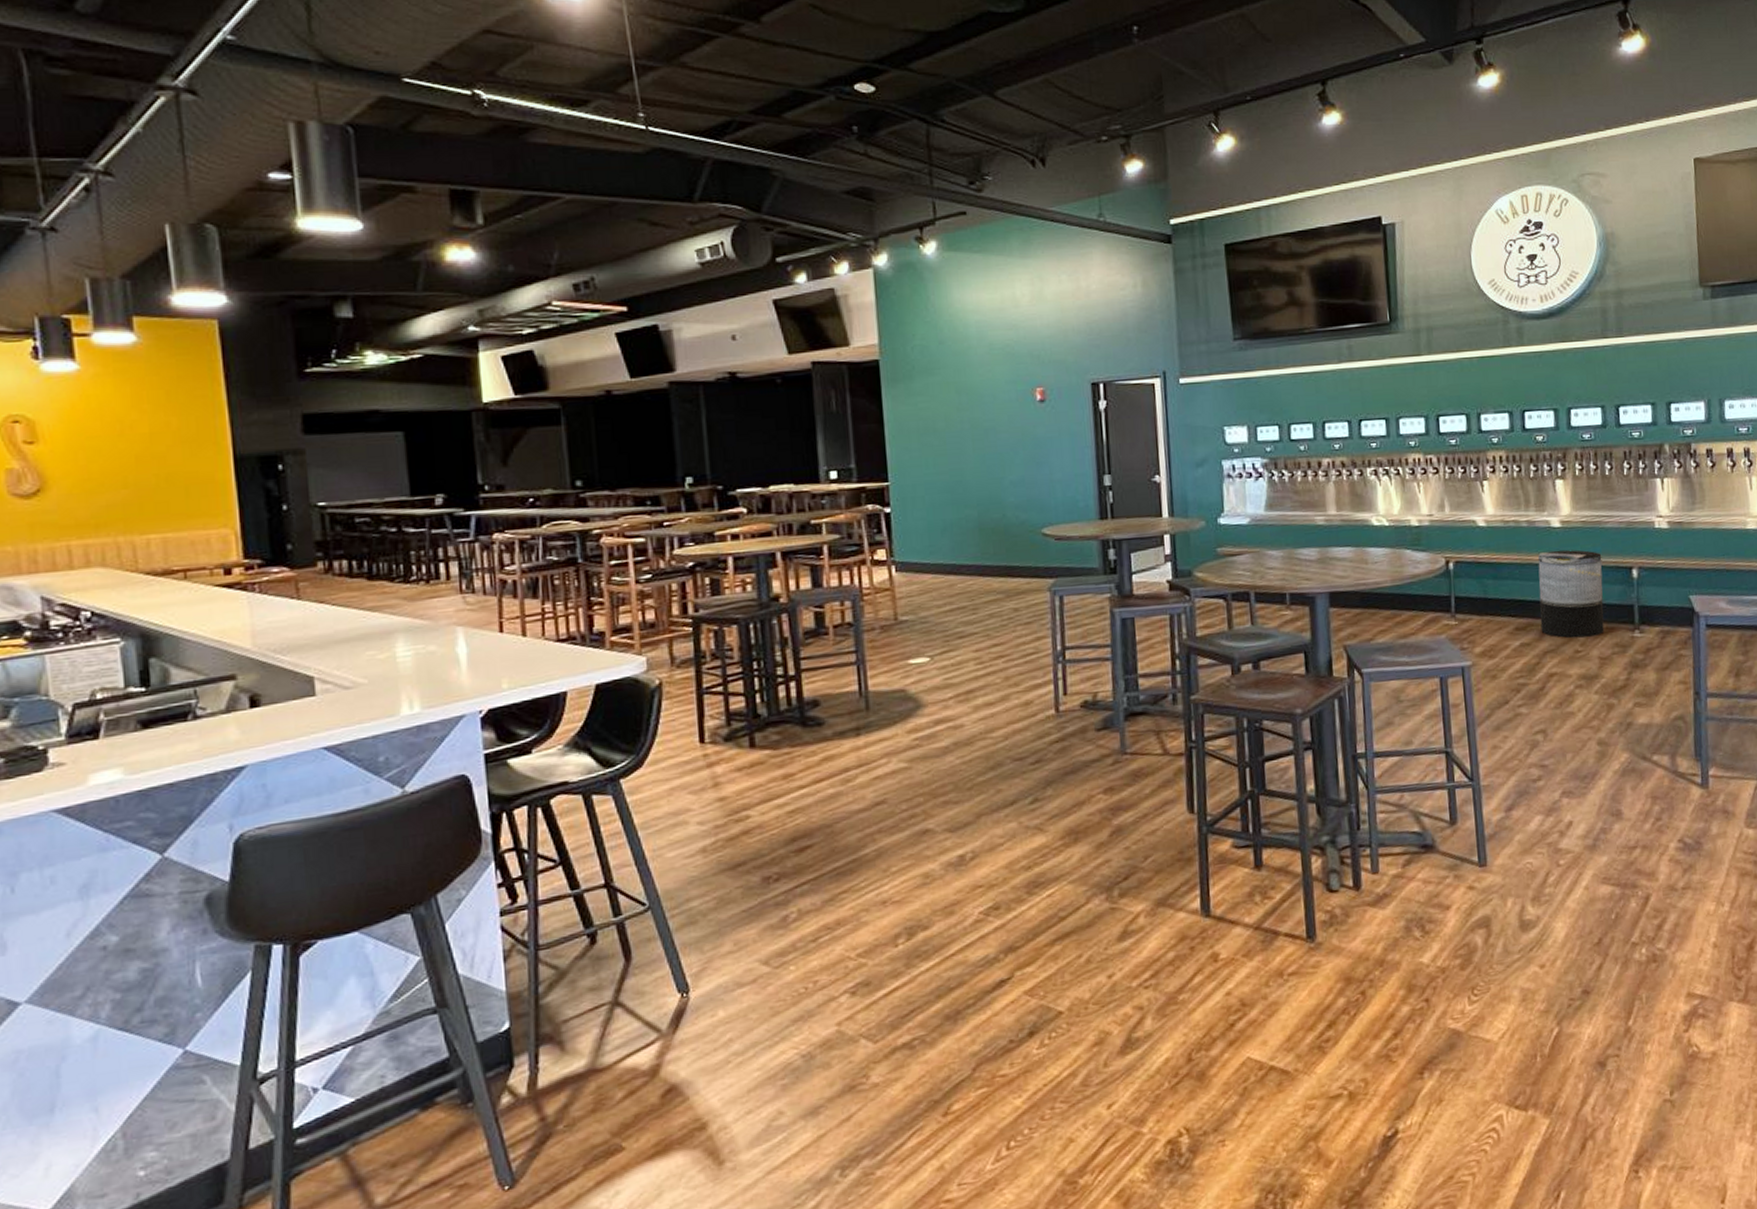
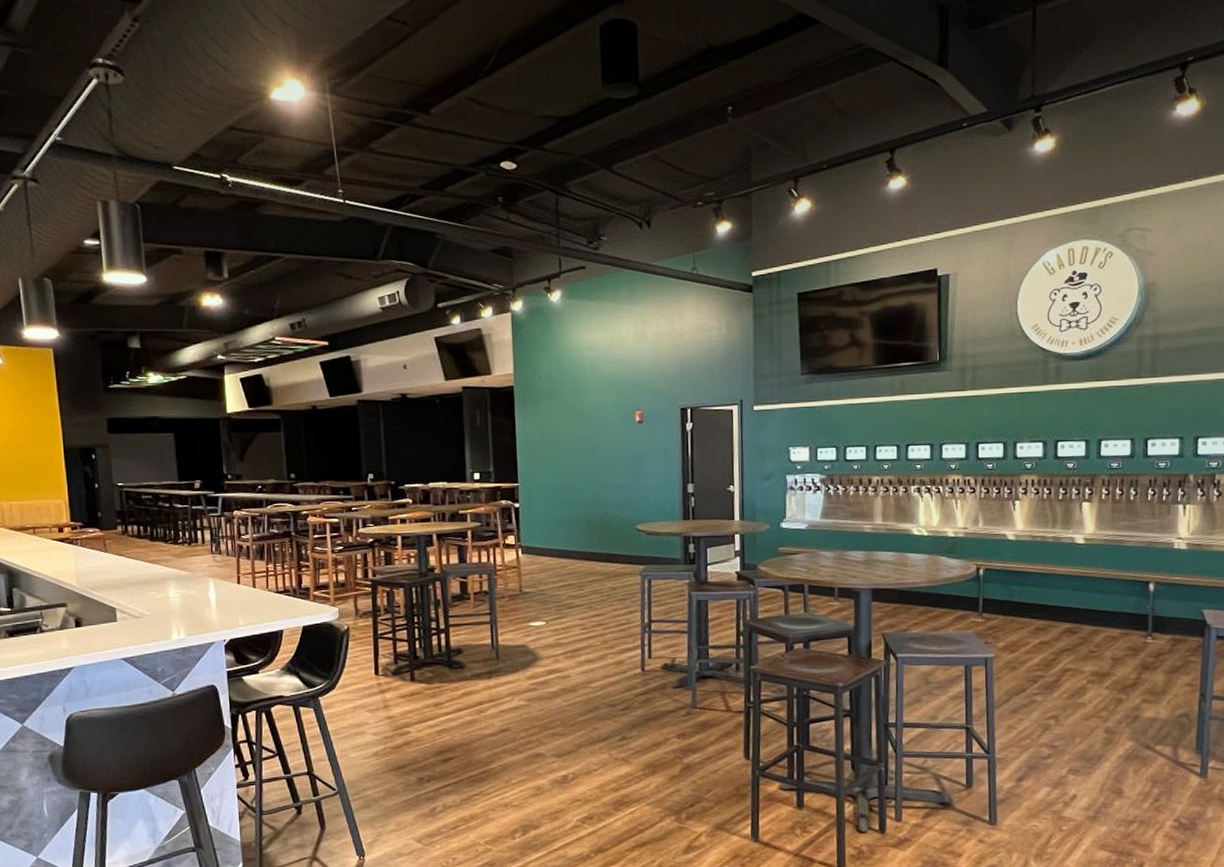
trash can: present [1538,550,1605,638] -> none [1059,563,1121,640]

